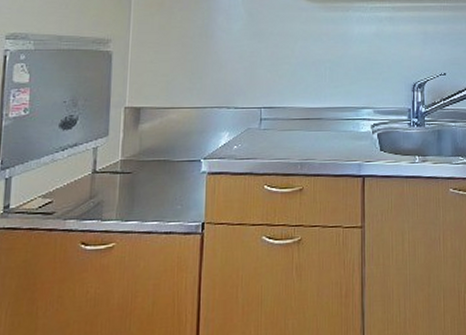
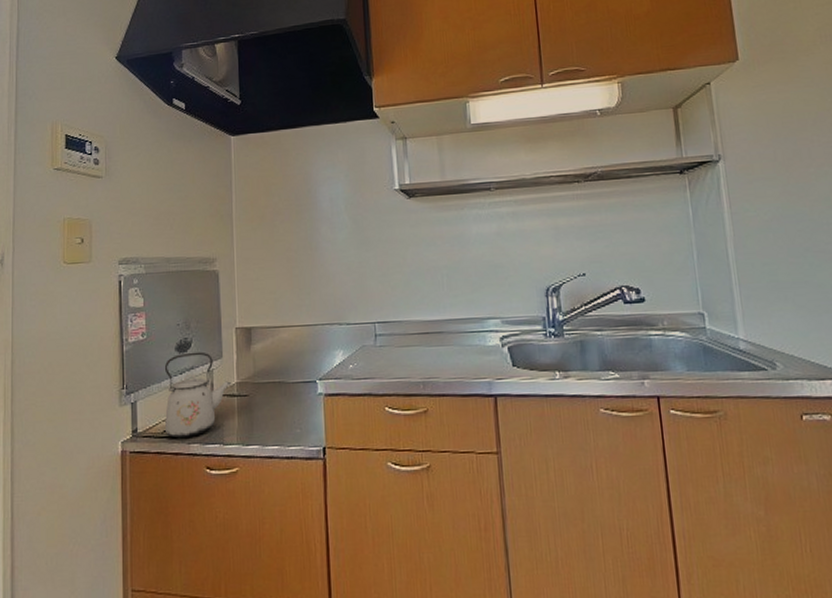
kettle: none [39,129,116,215] -> present [164,351,232,439]

